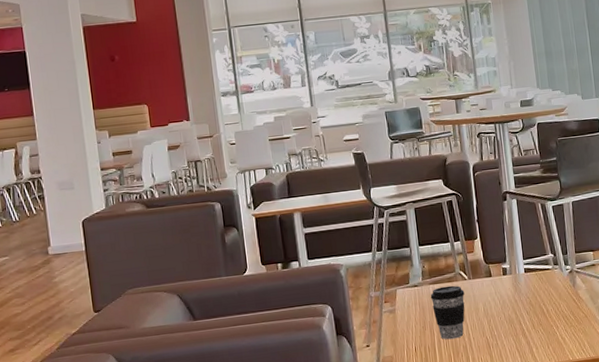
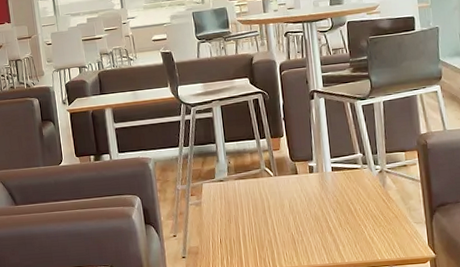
coffee cup: present [430,285,465,340] -> none [235,181,270,234]

